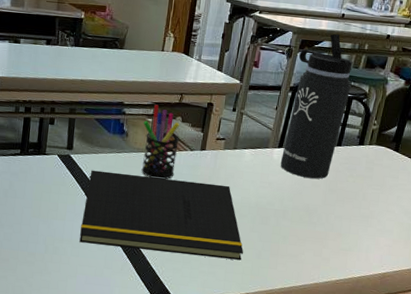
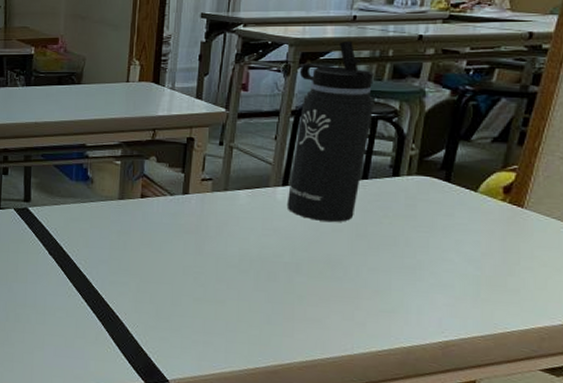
notepad: present [79,170,243,261] -> none [45,224,247,327]
pen holder: present [141,104,180,180] -> none [110,144,155,232]

